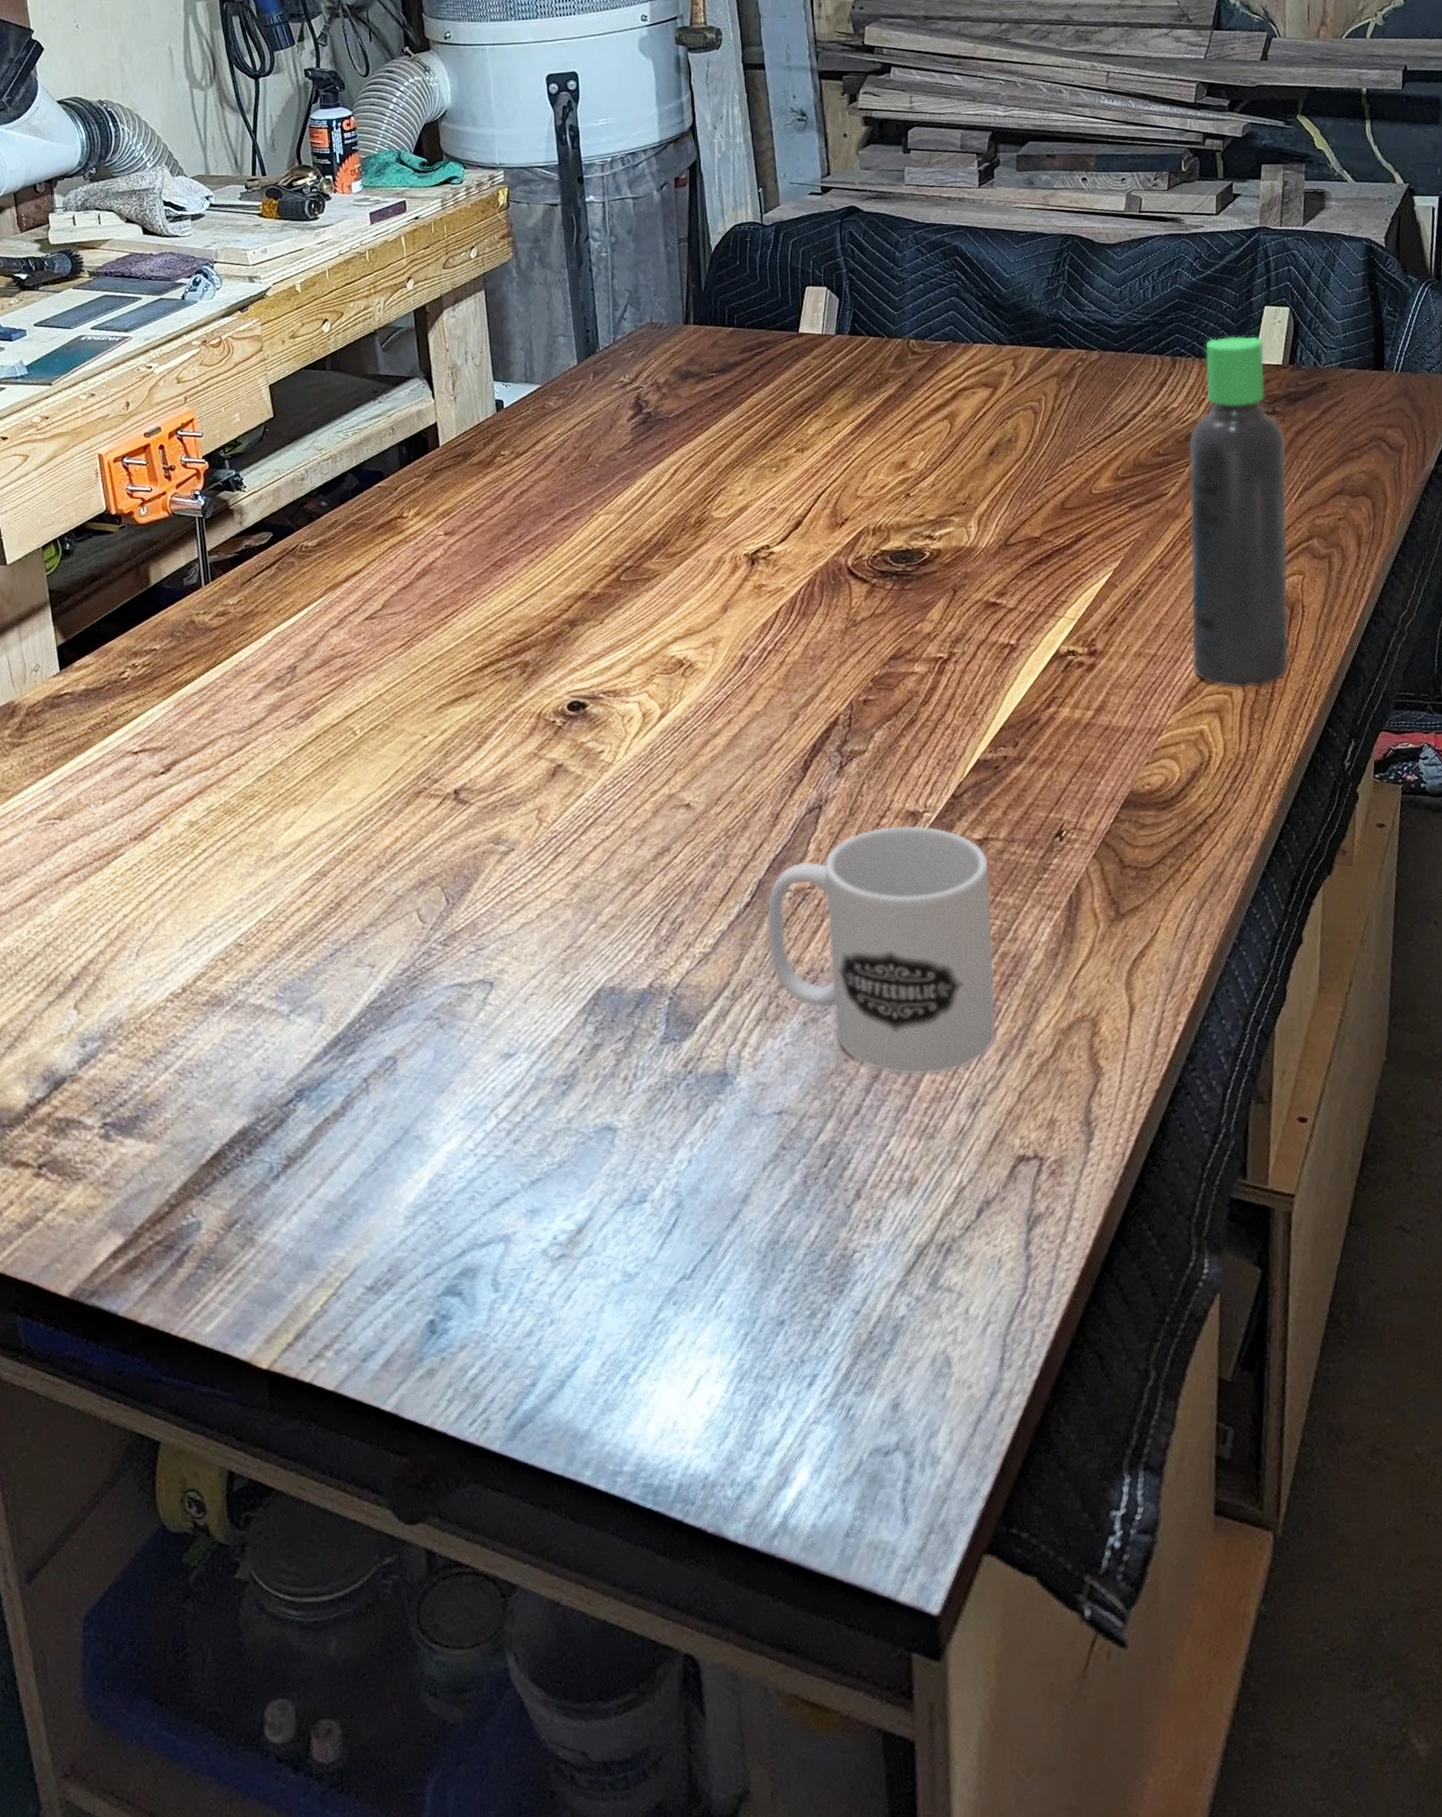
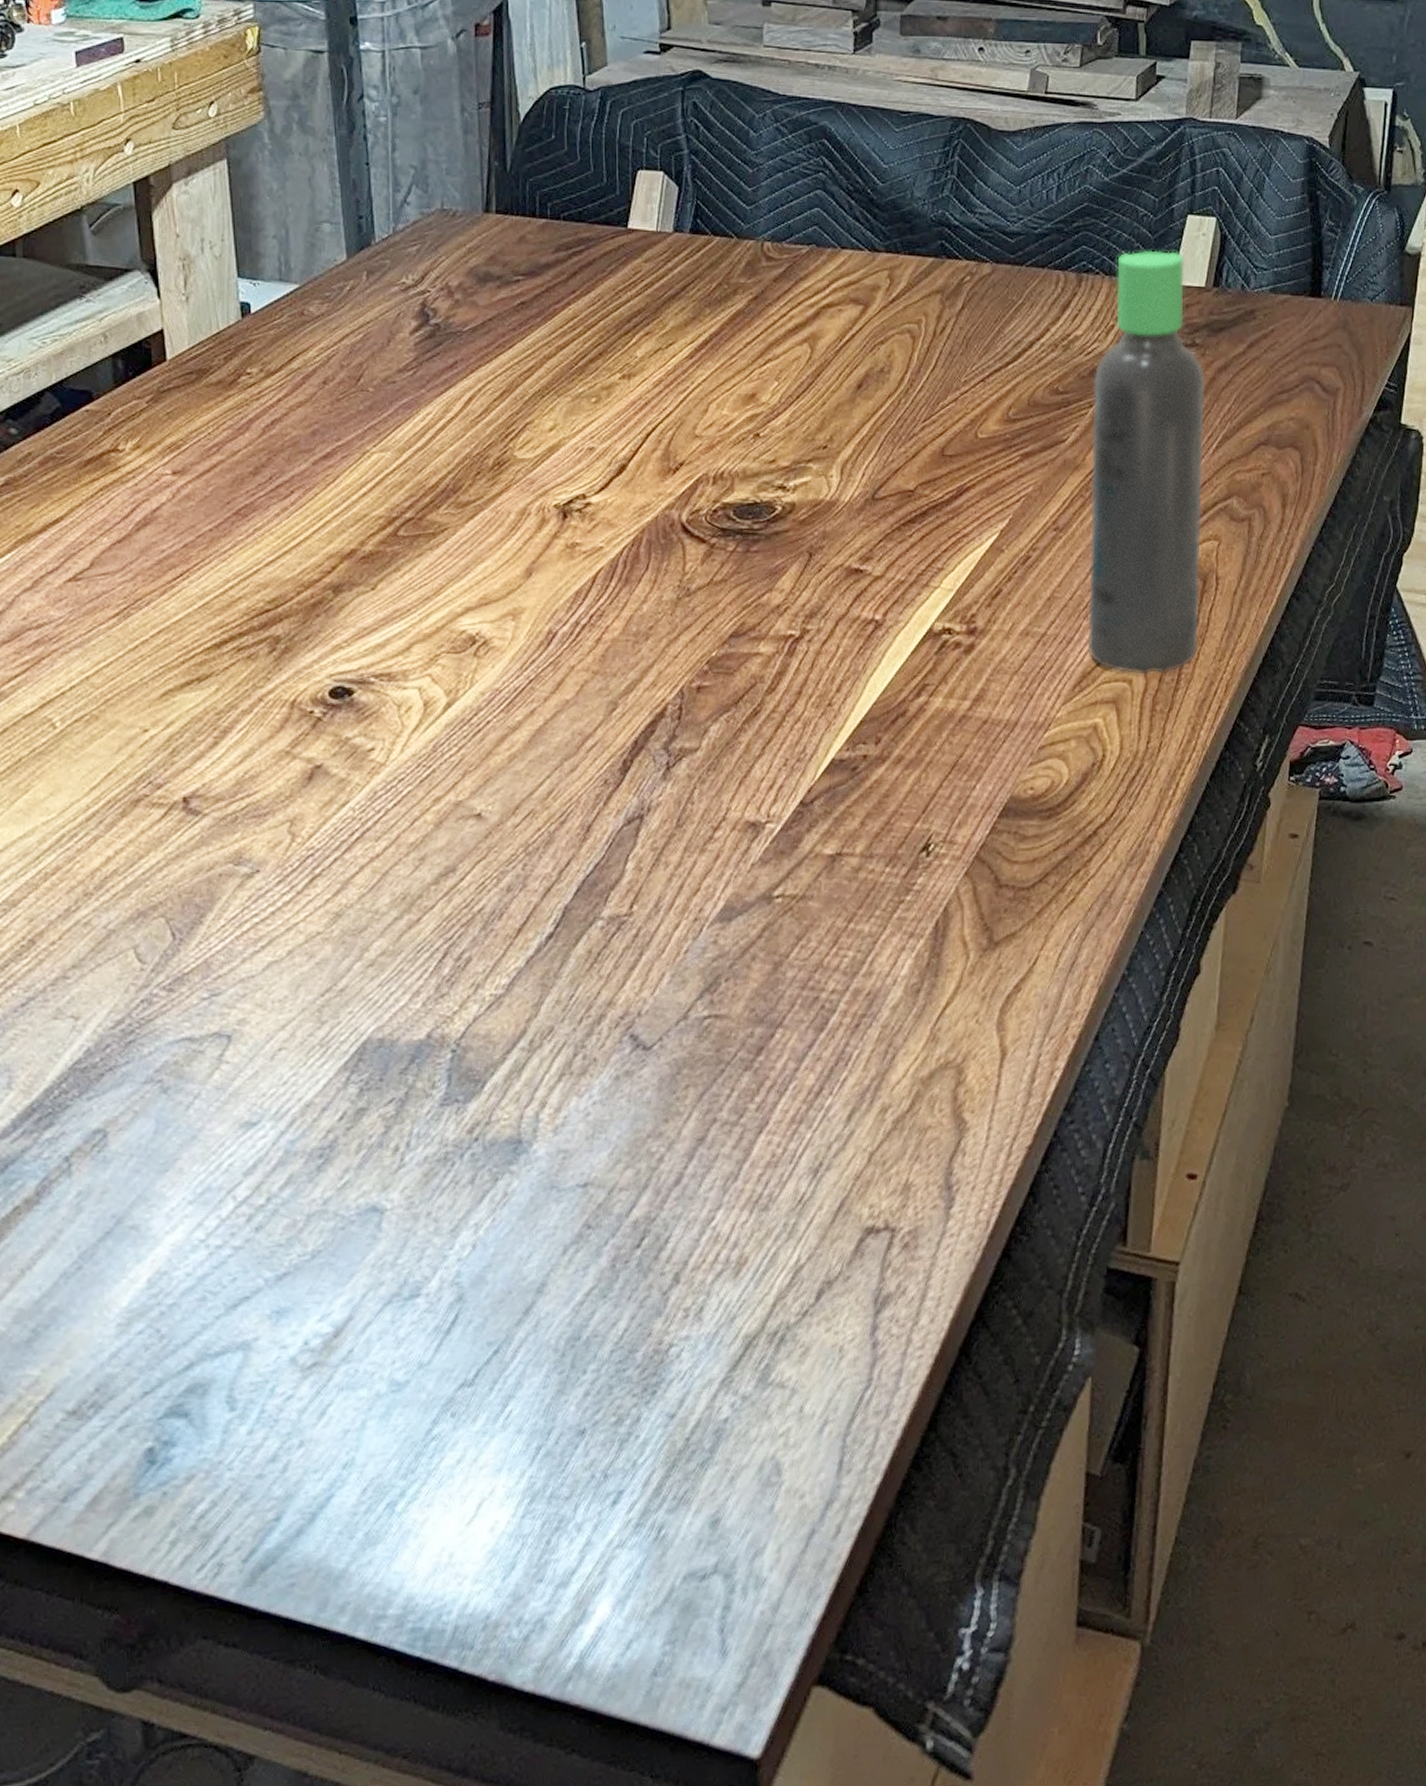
mug: present [767,826,996,1074] -> none [573,839,845,1136]

